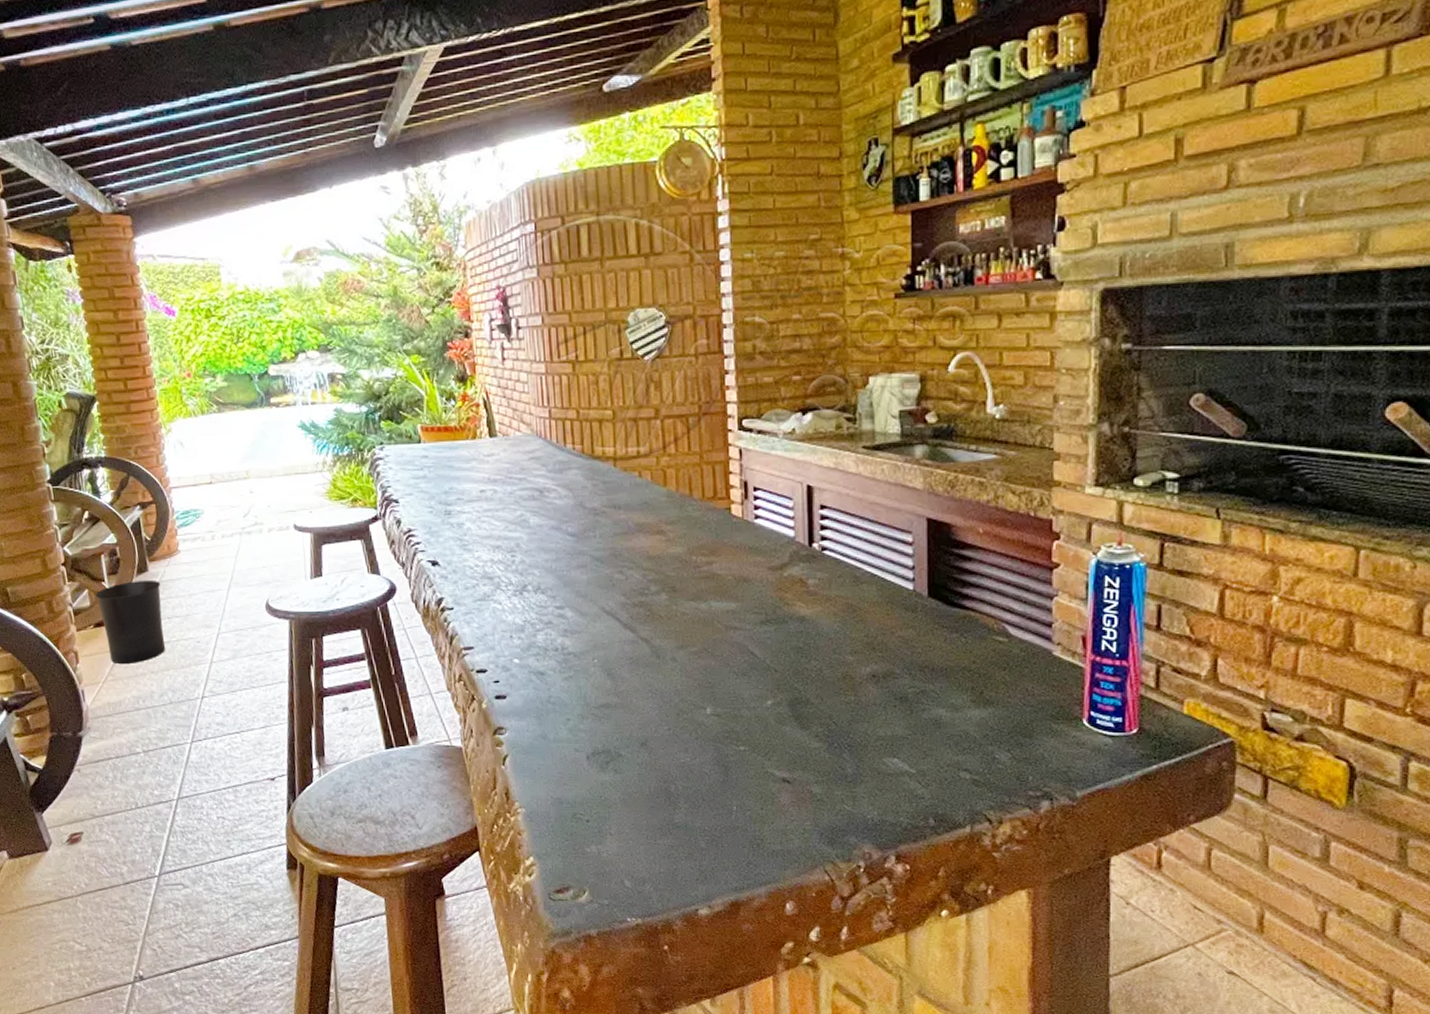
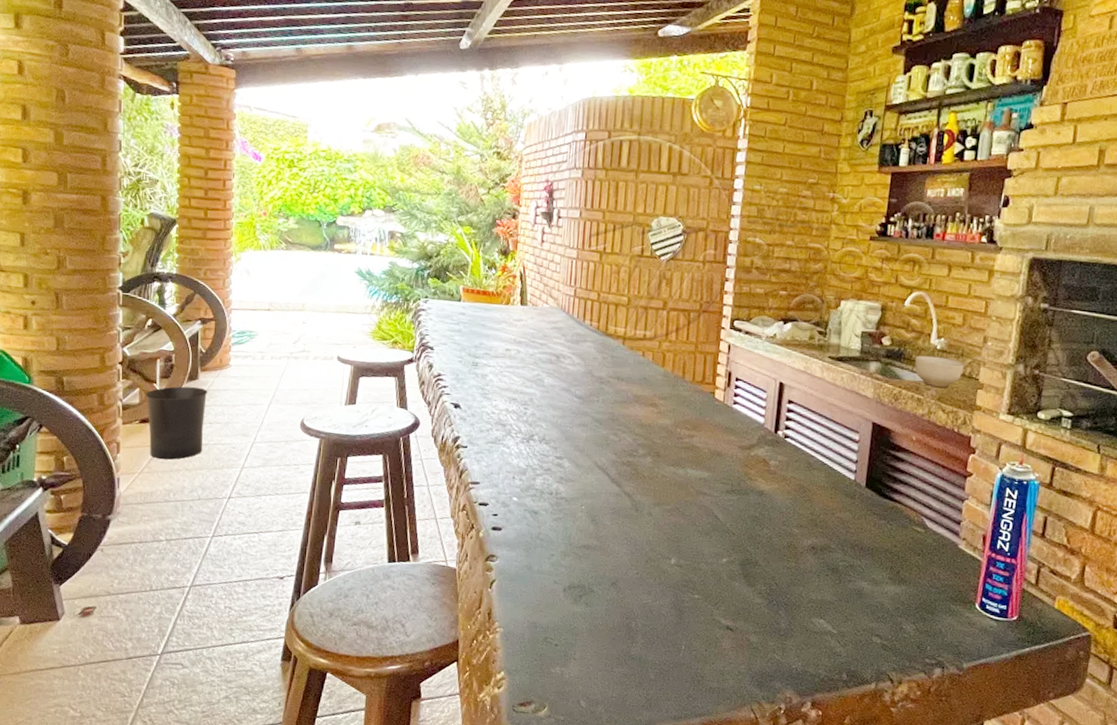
bowl: none [969,427,1033,466] -> present [914,355,965,388]

